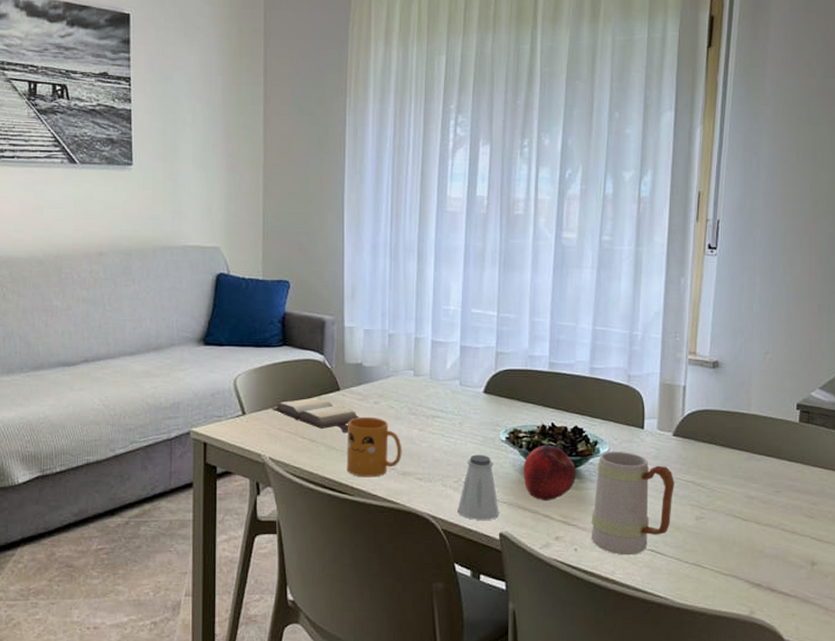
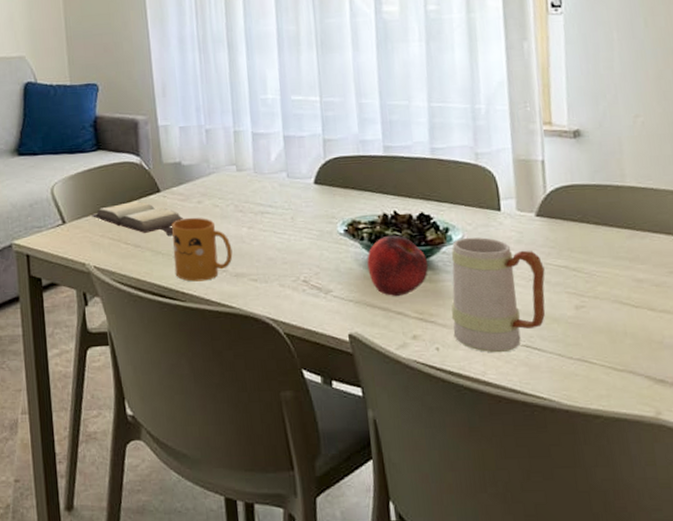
saltshaker: present [457,454,499,520] -> none [299,250,346,321]

